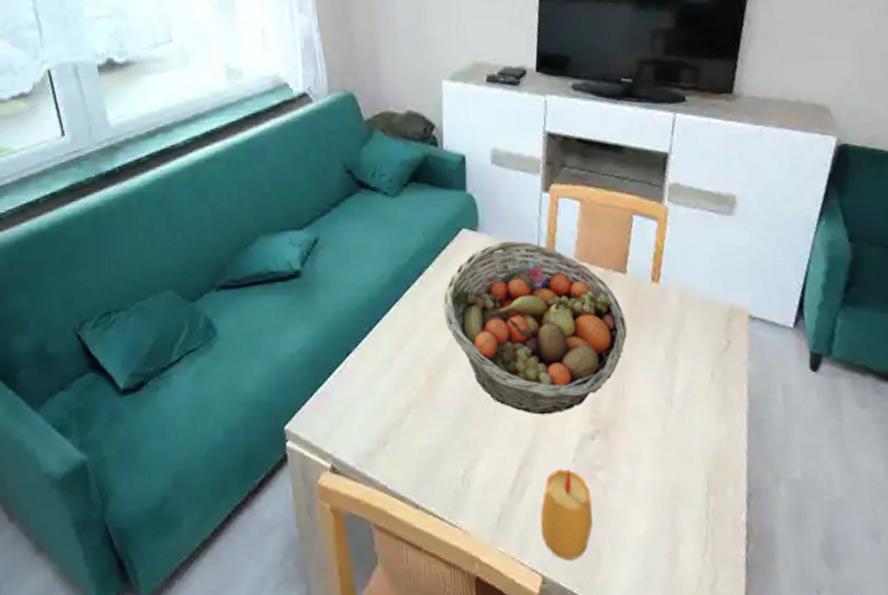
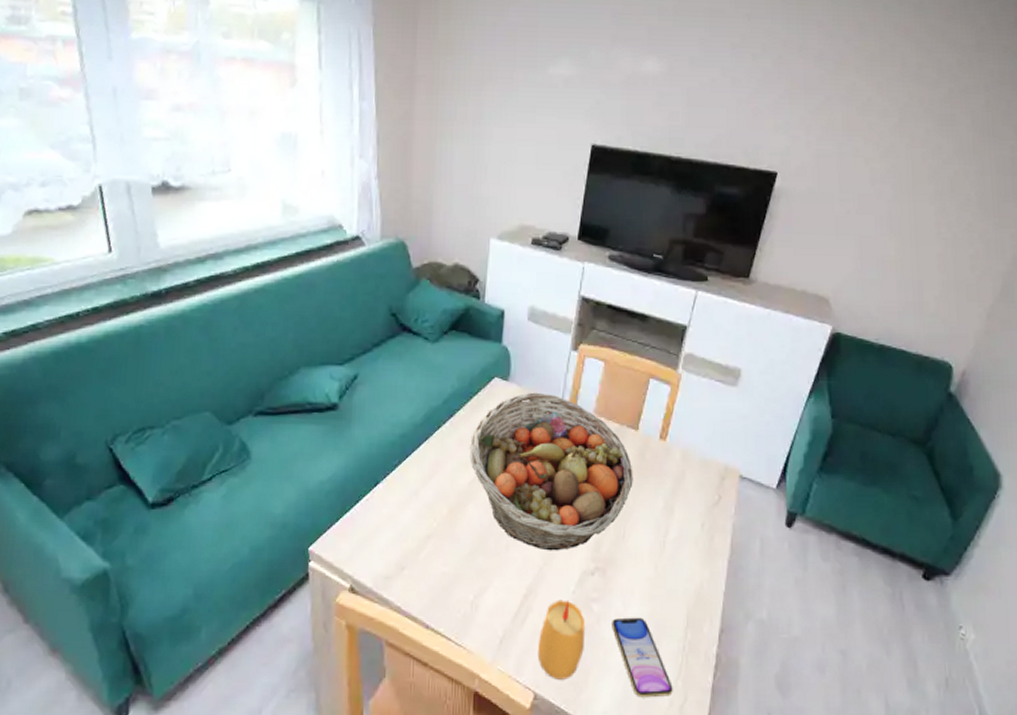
smartphone: none [621,484,701,577] -> present [612,617,673,698]

